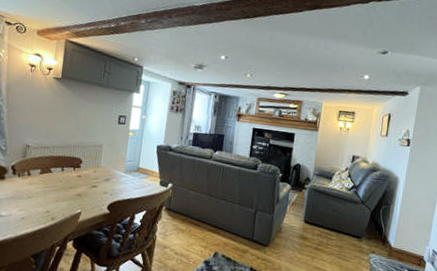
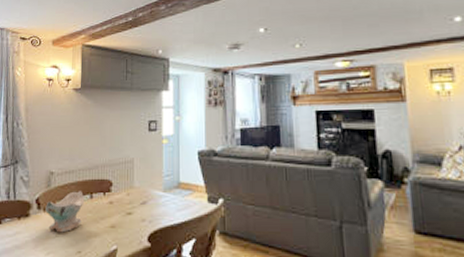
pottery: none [20,163,56,196] -> present [45,191,84,233]

